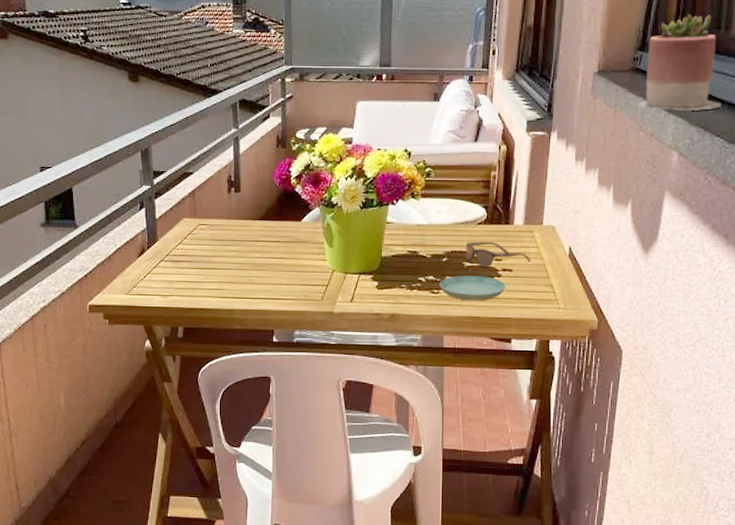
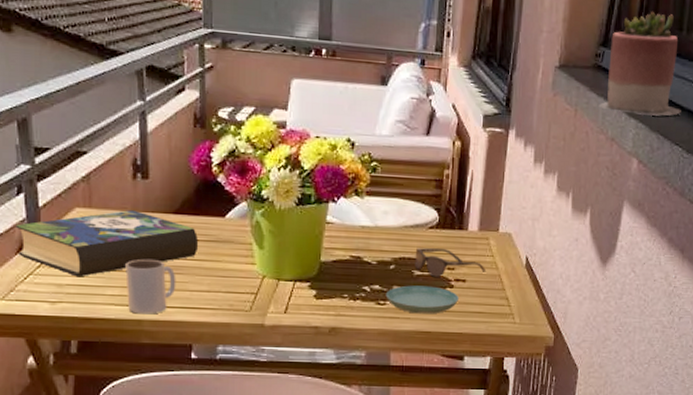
book: none [138,218,280,275] -> present [15,210,199,277]
cup: none [221,258,262,305] -> present [125,259,176,314]

